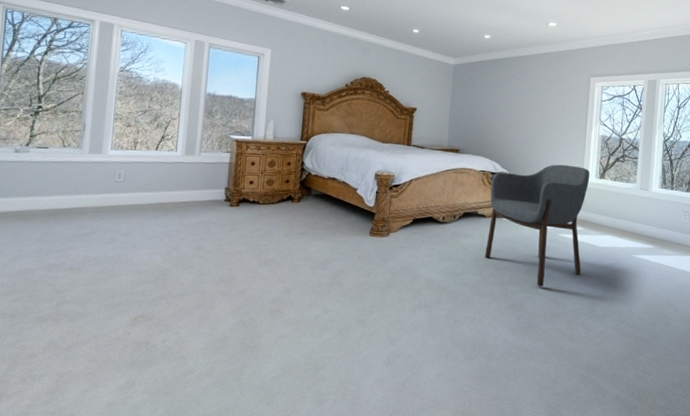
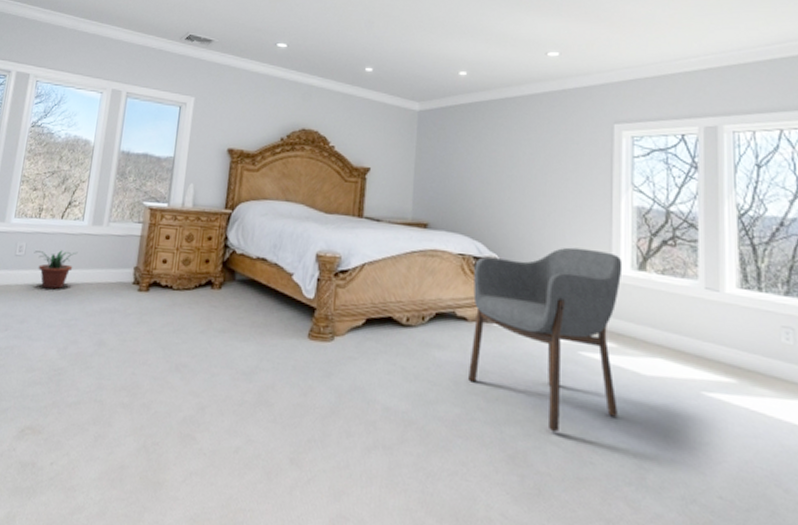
potted plant: none [132,176,174,208] -> present [34,250,78,289]

